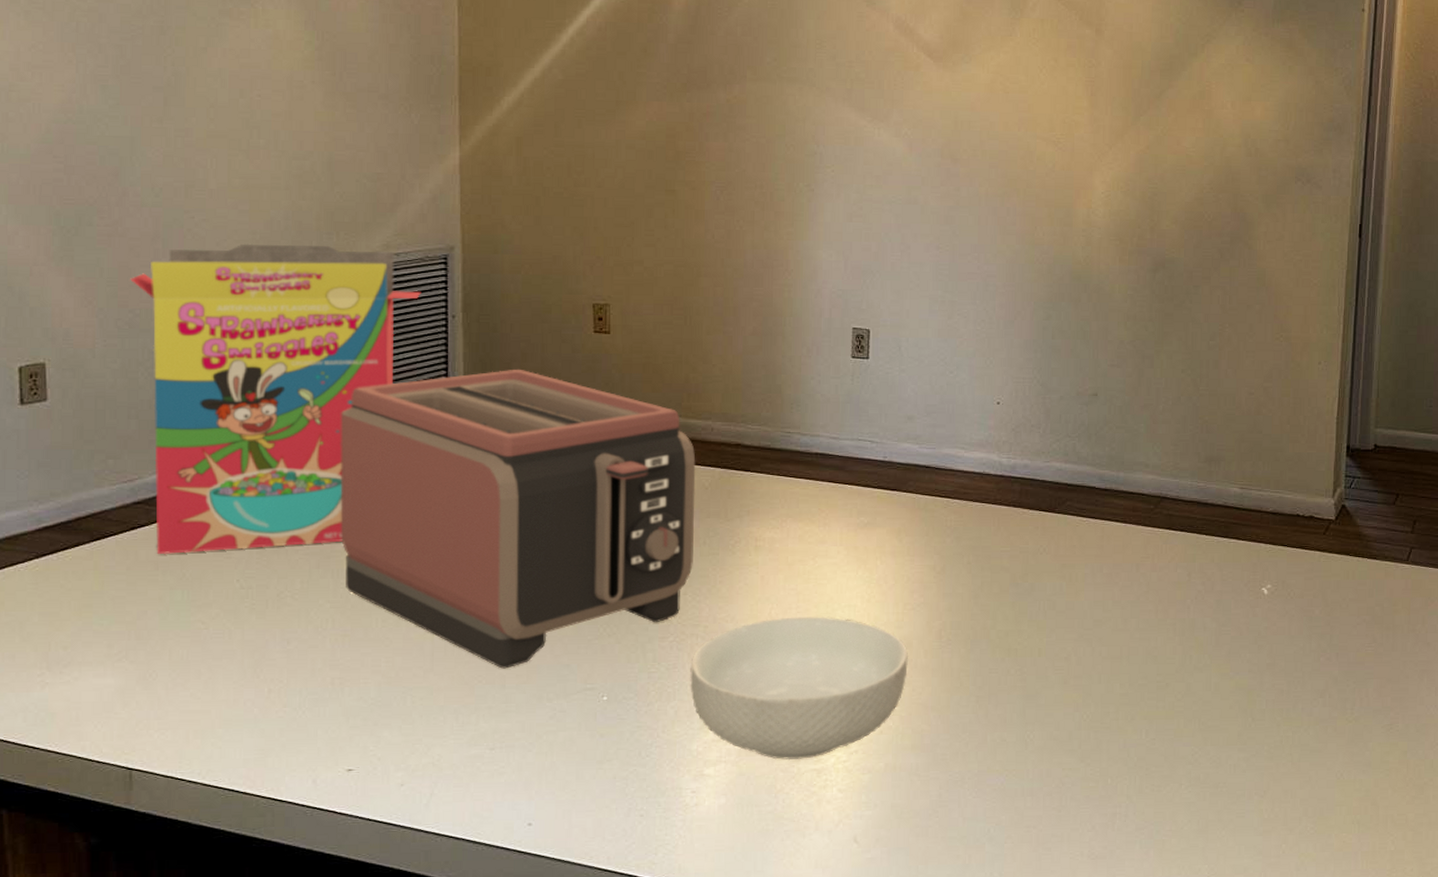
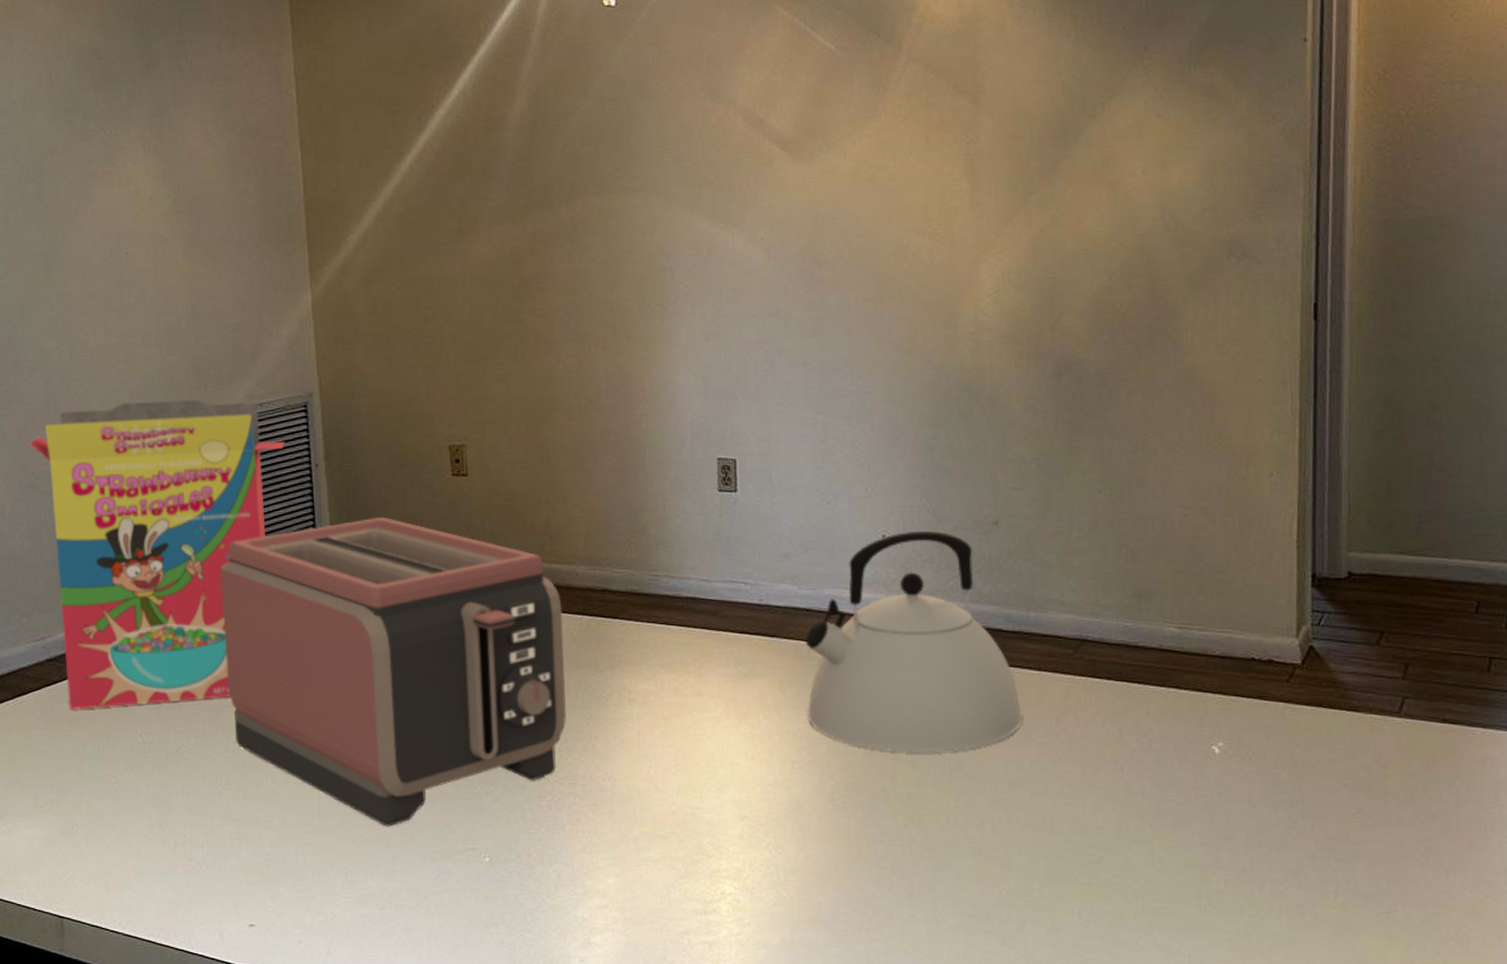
cereal bowl: present [690,617,909,761] -> none [570,776,801,931]
kettle: none [920,399,1108,596] -> present [805,530,1022,754]

